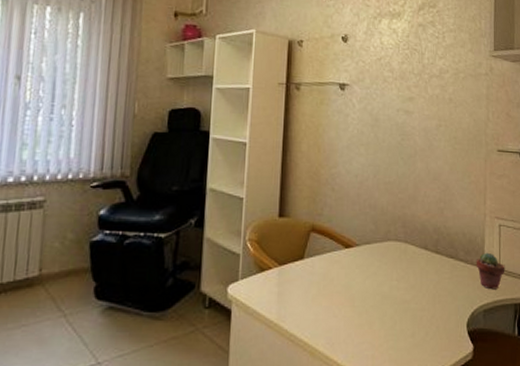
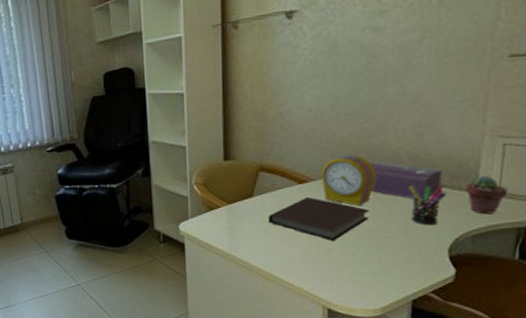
notebook: none [317,262,405,313] -> present [269,196,370,242]
alarm clock: none [364,220,409,276] -> present [321,153,376,206]
tissue box: none [403,231,459,273] -> present [368,161,442,201]
pen holder: none [434,257,462,299] -> present [408,185,446,226]

